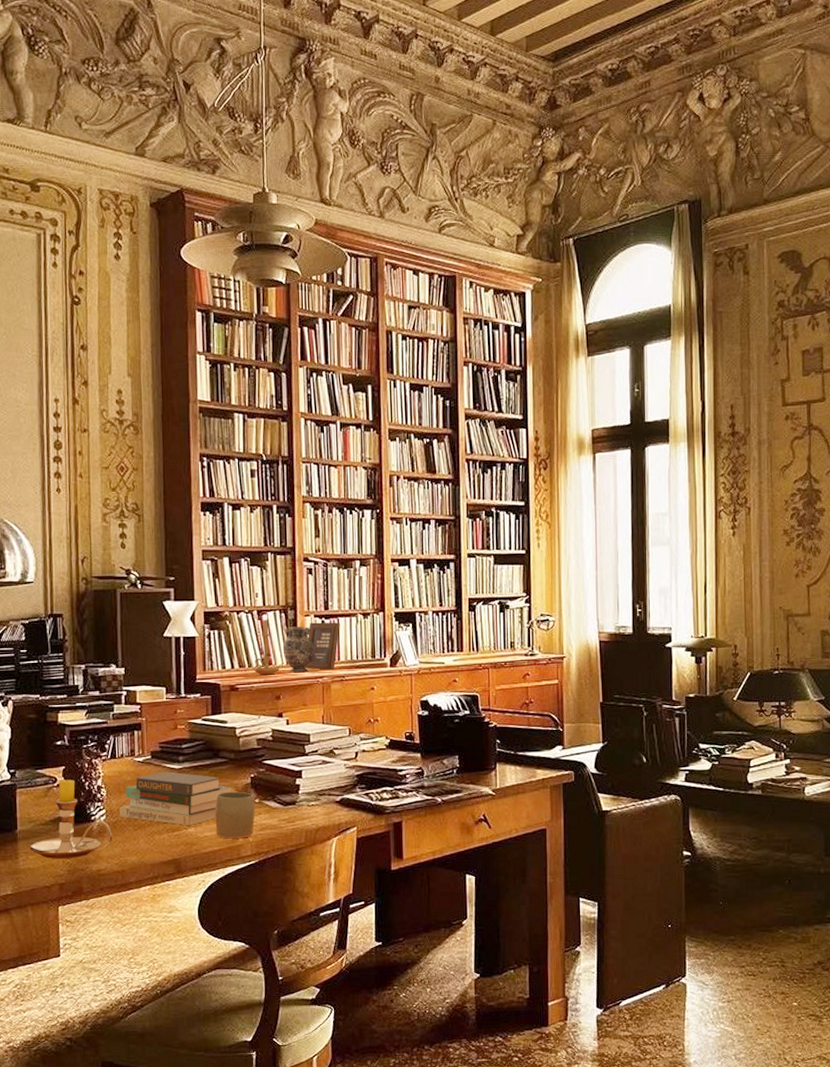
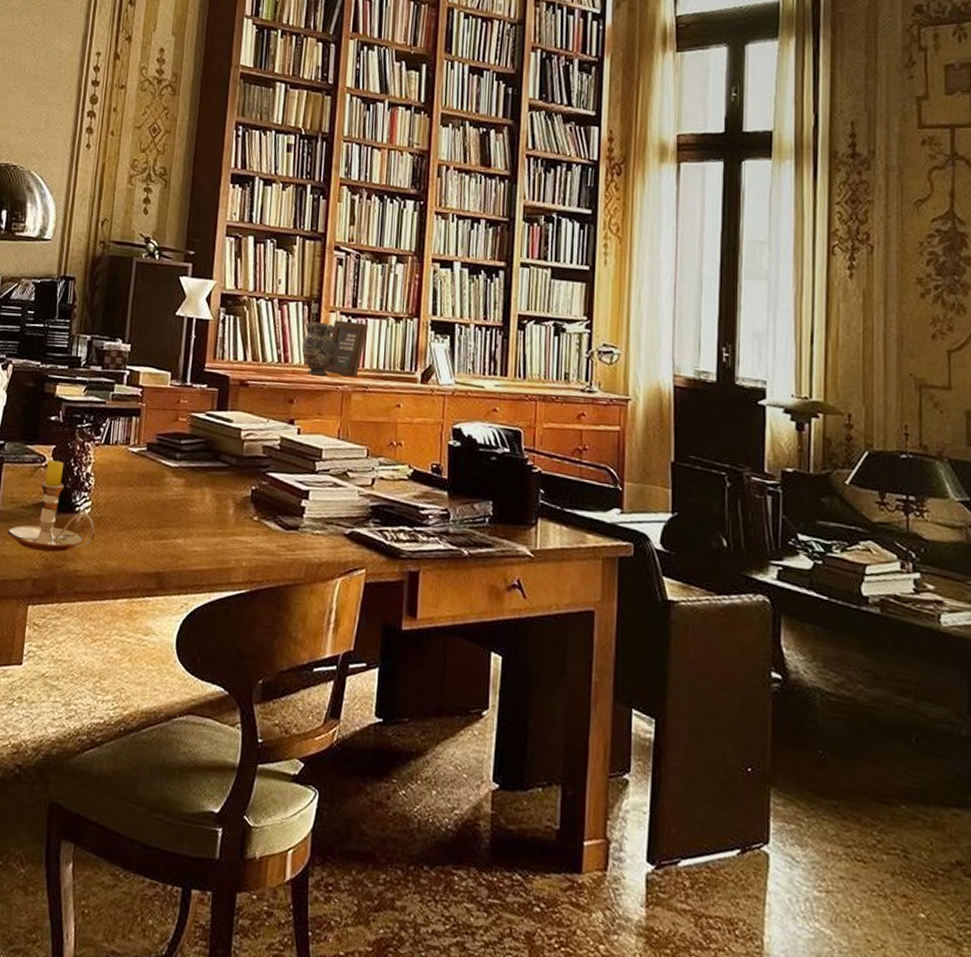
books: present [119,771,233,826] -> none [105,467,230,536]
mug: present [215,791,256,839] -> none [206,502,253,561]
candle holder: present [254,614,280,675] -> none [268,304,296,374]

